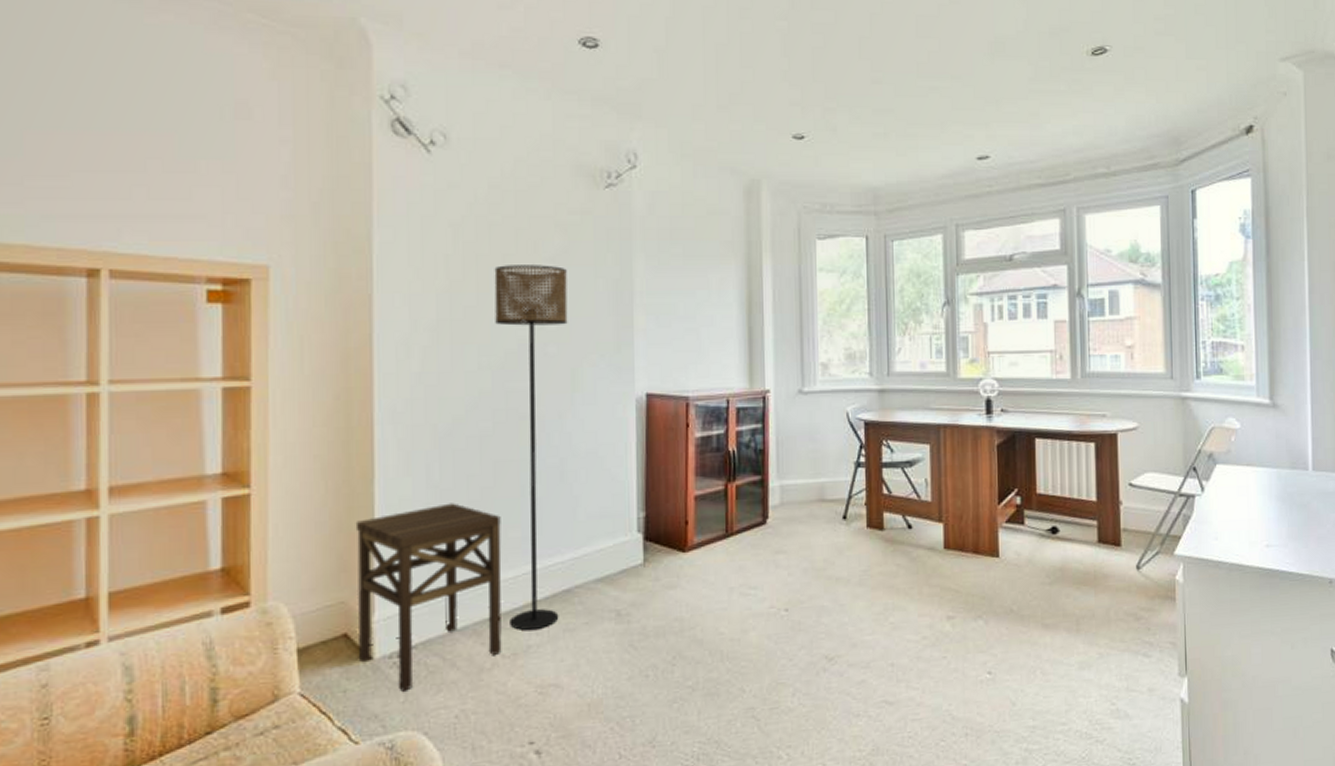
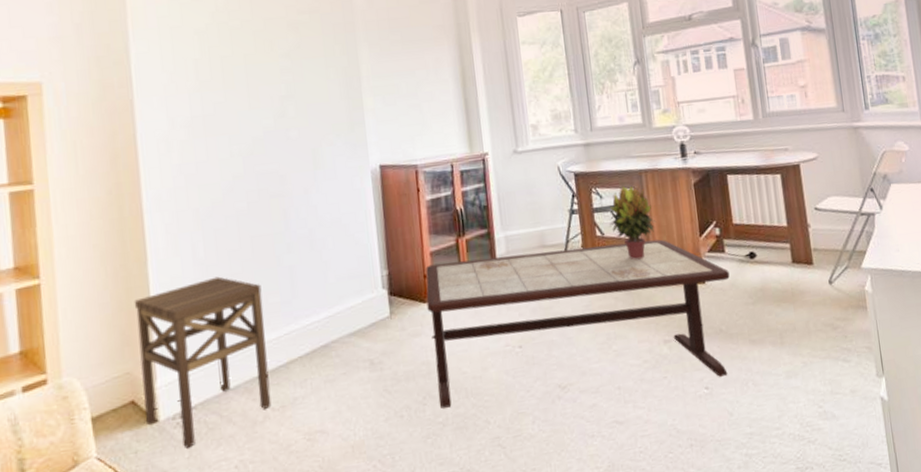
floor lamp: present [494,265,568,630] -> none [237,60,320,385]
coffee table: none [686,504,1027,671] -> present [425,239,730,409]
potted plant: none [899,440,952,525] -> present [609,185,657,260]

